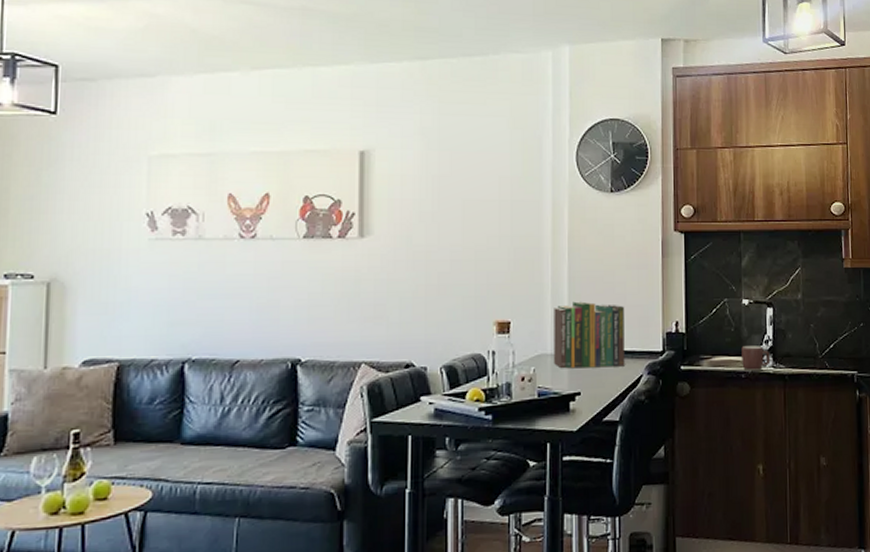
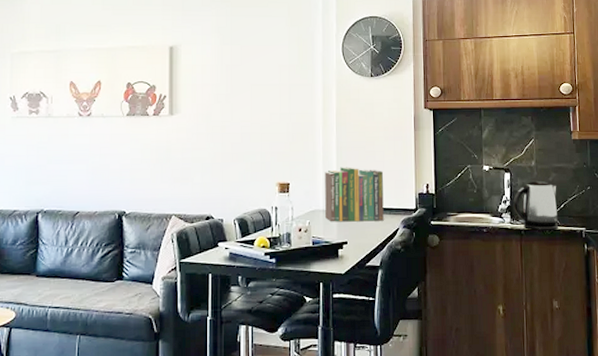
mug: present [741,346,770,372] -> none [483,205,508,227]
kettle: none [776,316,828,376] -> present [513,180,559,232]

